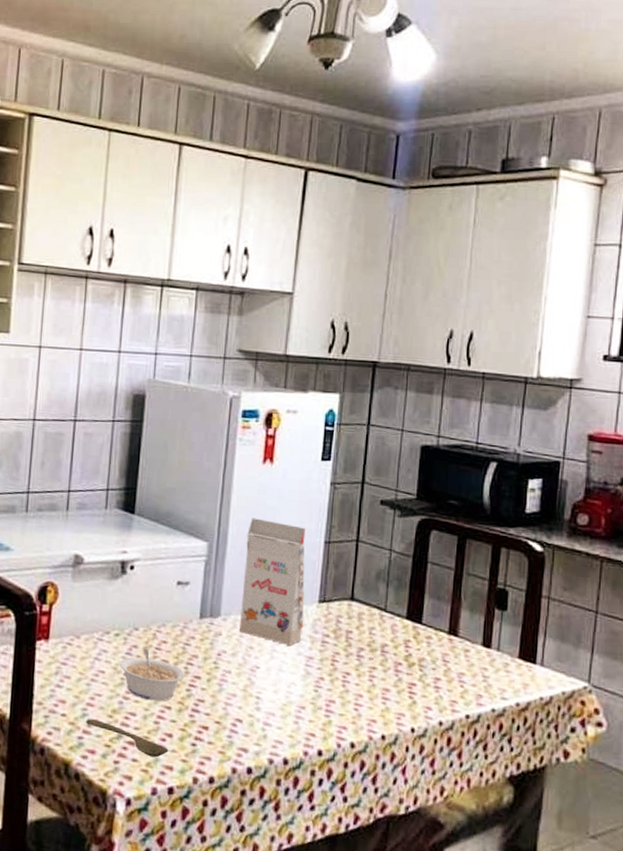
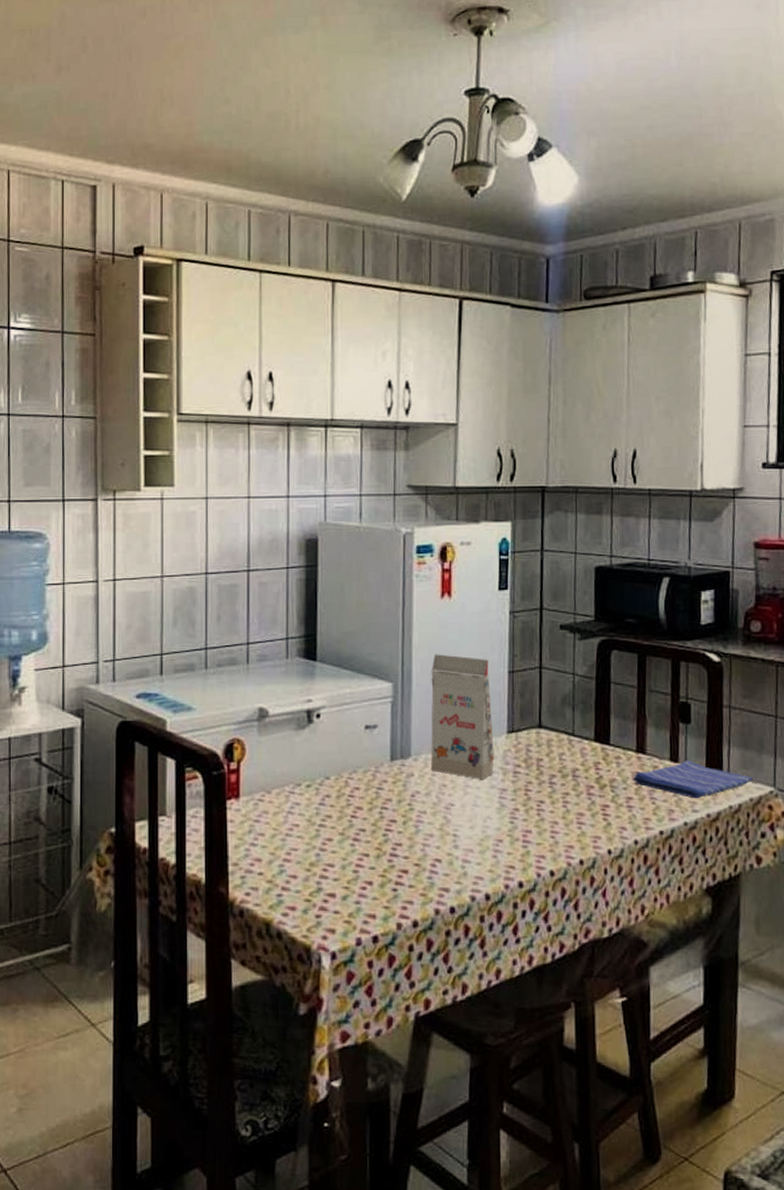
spoon: present [86,719,169,758] -> none [284,875,370,907]
legume: present [119,649,185,702] -> none [313,798,381,850]
dish towel: none [442,646,567,687] -> present [633,759,753,799]

